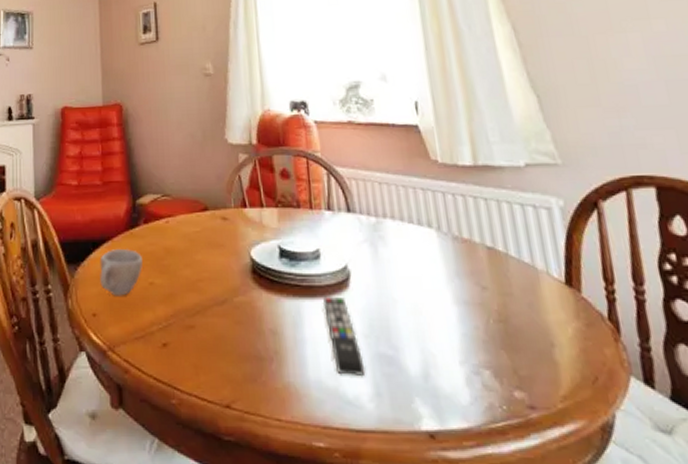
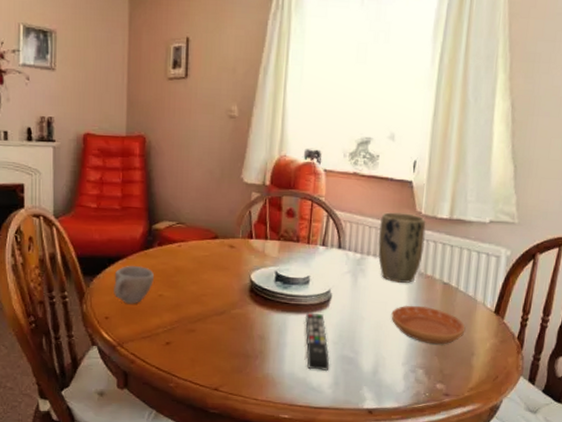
plant pot: none [389,163,453,250] -> present [378,212,426,283]
saucer: none [429,279,533,333] -> present [391,305,466,345]

